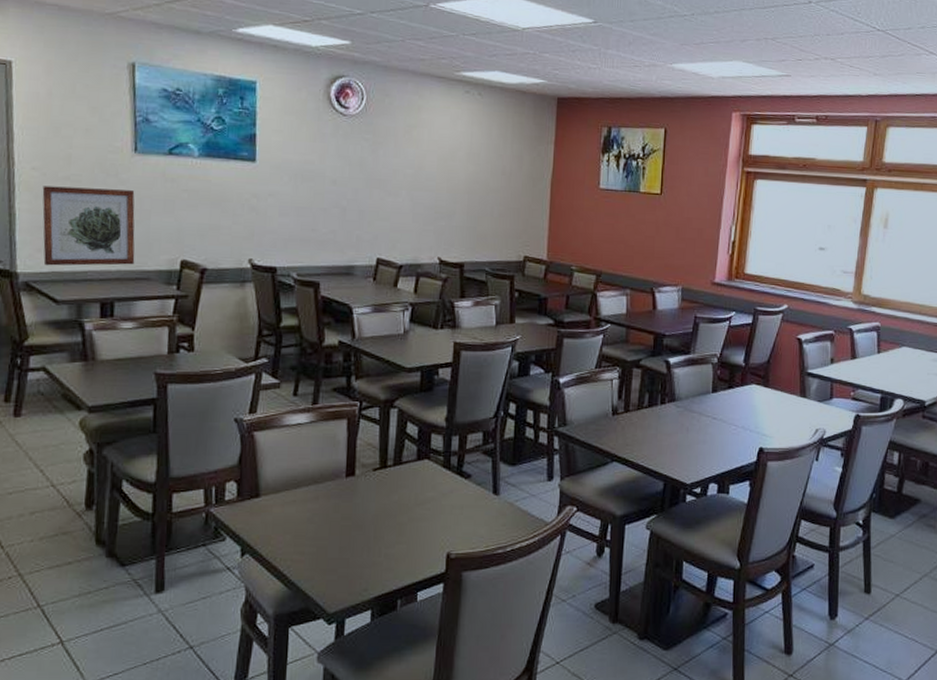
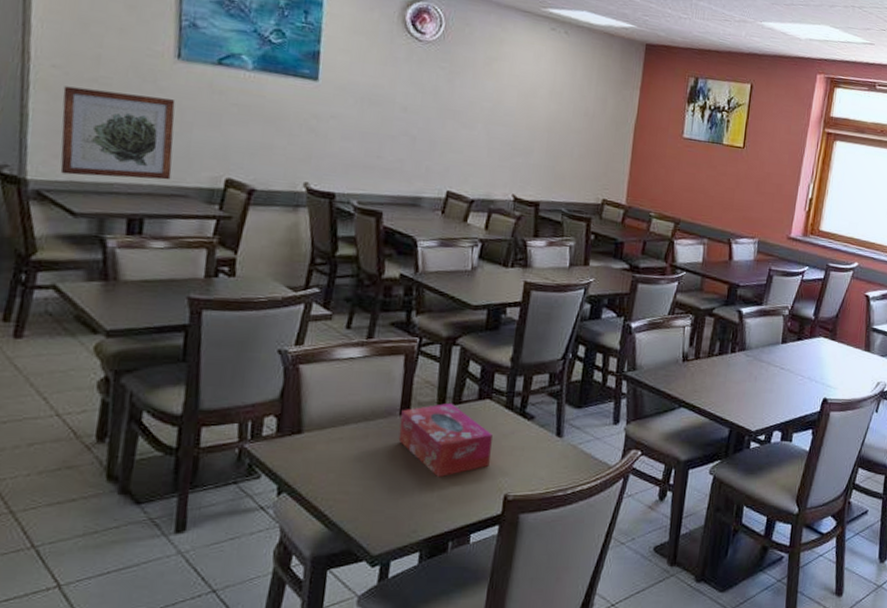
tissue box: none [346,464,433,537] -> present [398,402,493,478]

